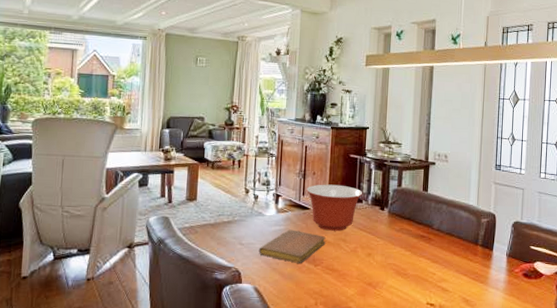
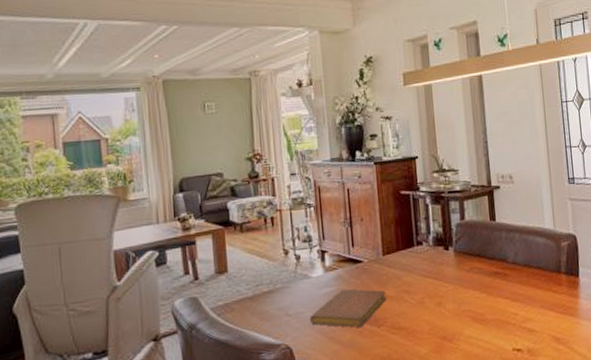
mixing bowl: present [306,184,363,231] -> none [355,228,422,284]

